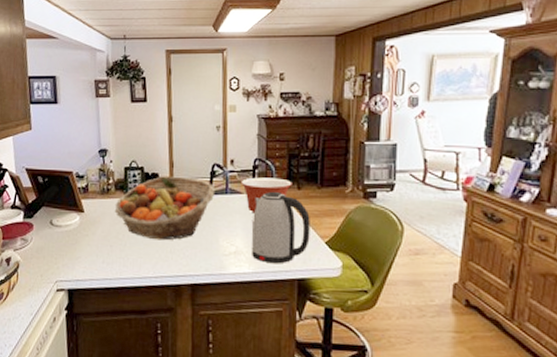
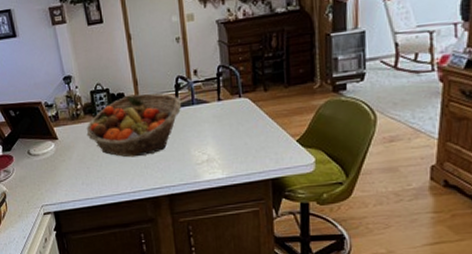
mixing bowl: present [240,177,292,214] -> none [206,82,259,121]
kettle: present [251,191,310,264] -> none [221,95,281,167]

